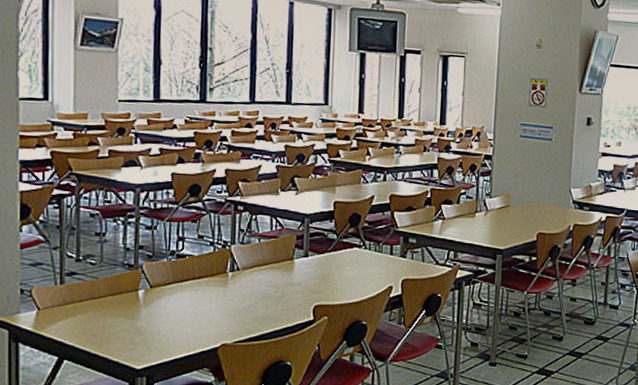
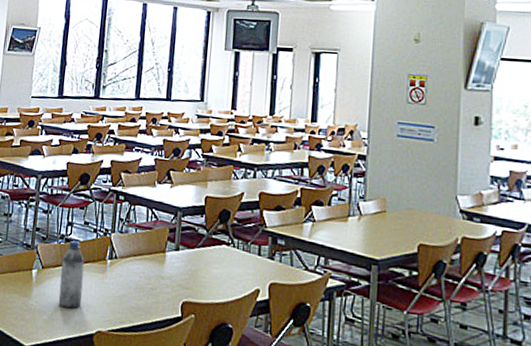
water bottle: none [173,256,202,326] -> present [58,240,85,309]

